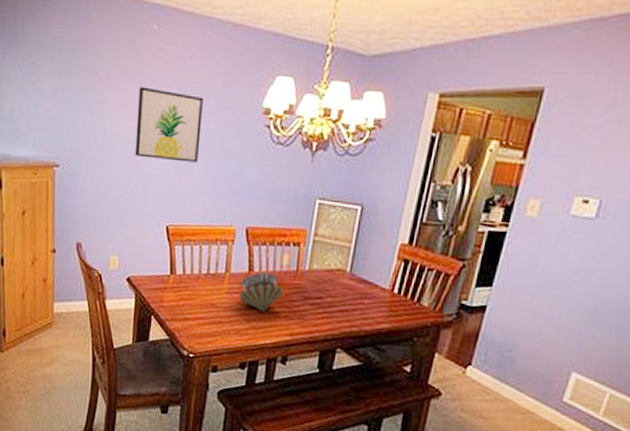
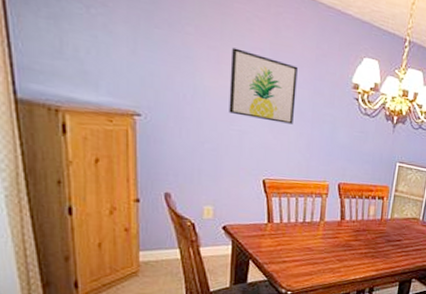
drum: present [239,272,284,314] -> none [332,220,371,255]

